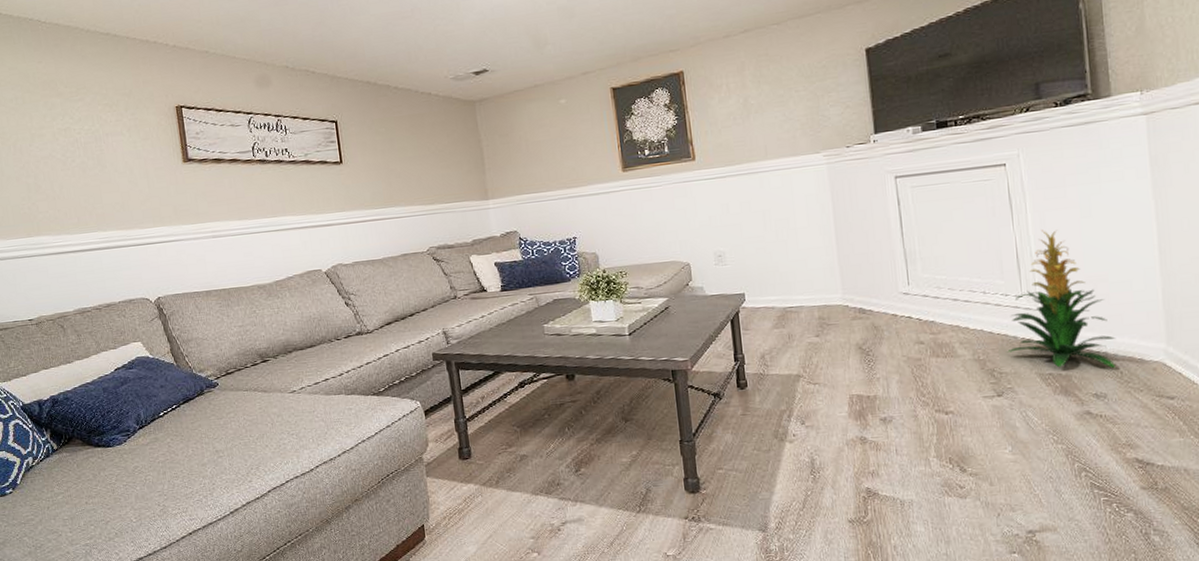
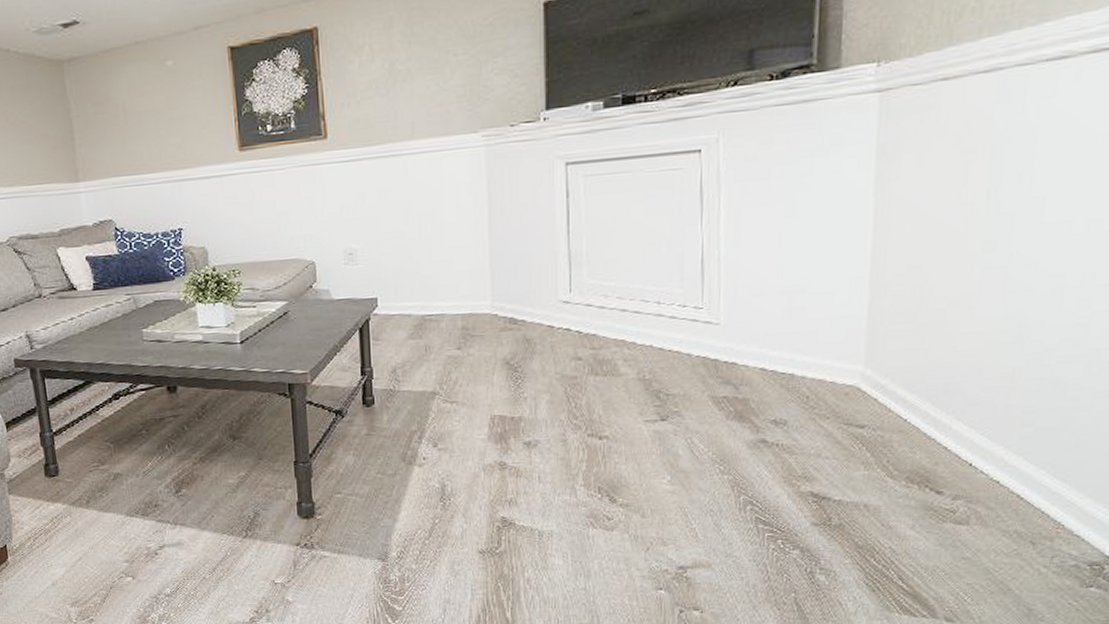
indoor plant: present [1006,230,1116,369] -> none [676,230,807,393]

